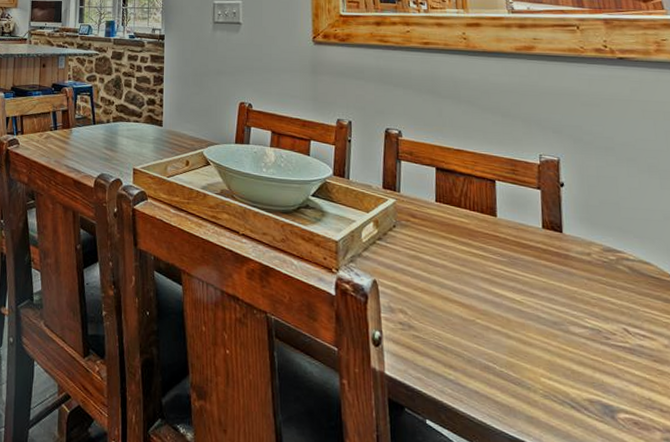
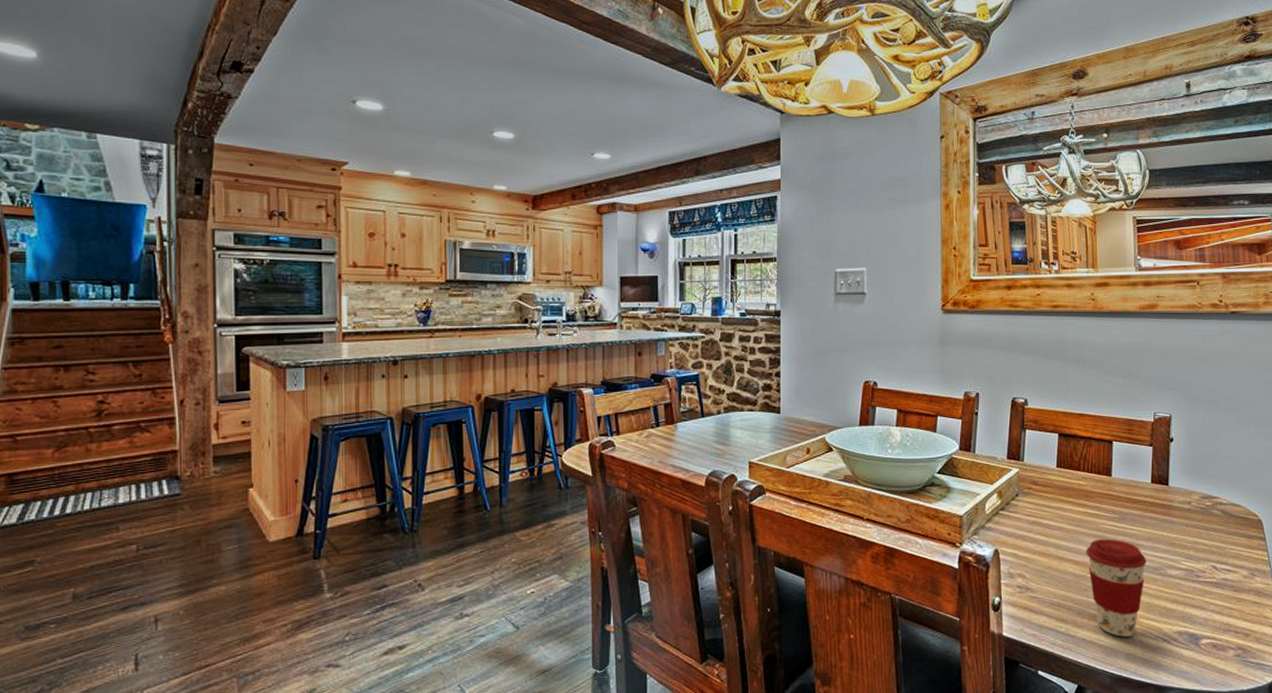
coffee cup: none [473,282,544,397] -> present [1086,539,1147,637]

